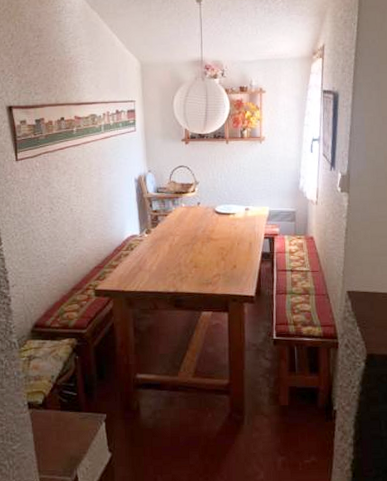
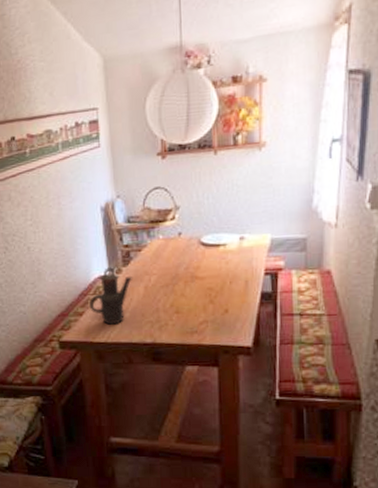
teapot: none [123,228,160,276] -> present [89,267,133,325]

